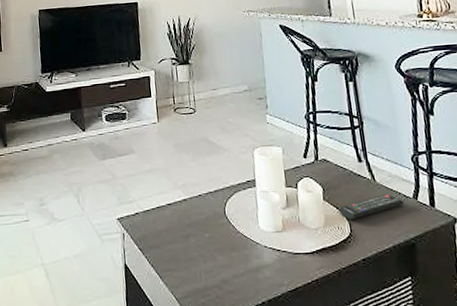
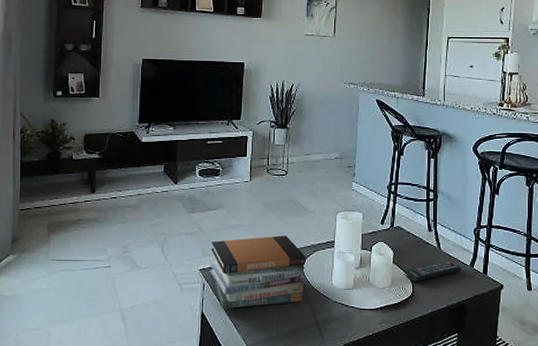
book stack: none [126,177,229,261] -> present [209,235,306,310]

